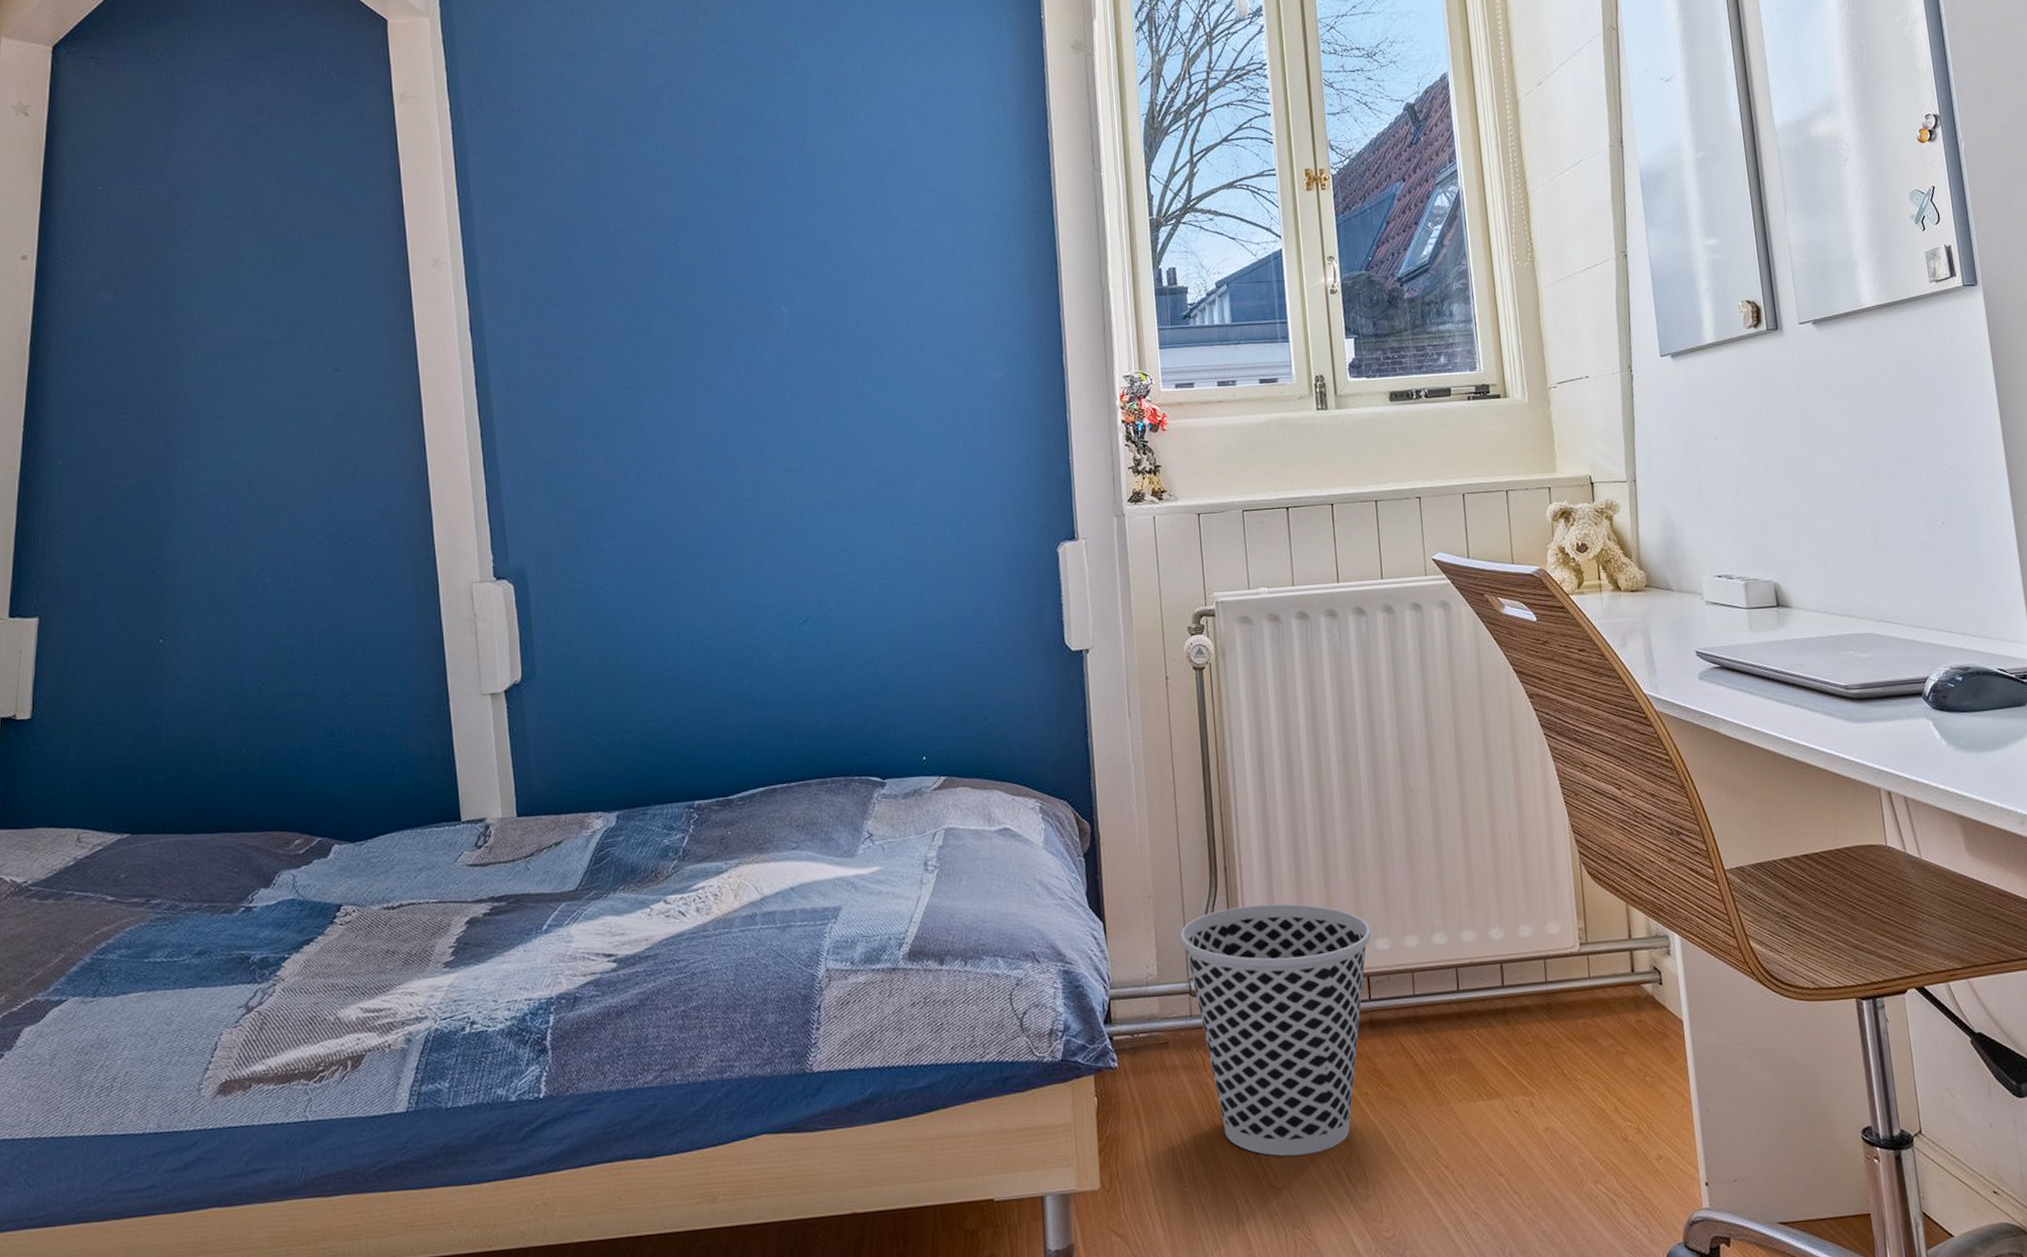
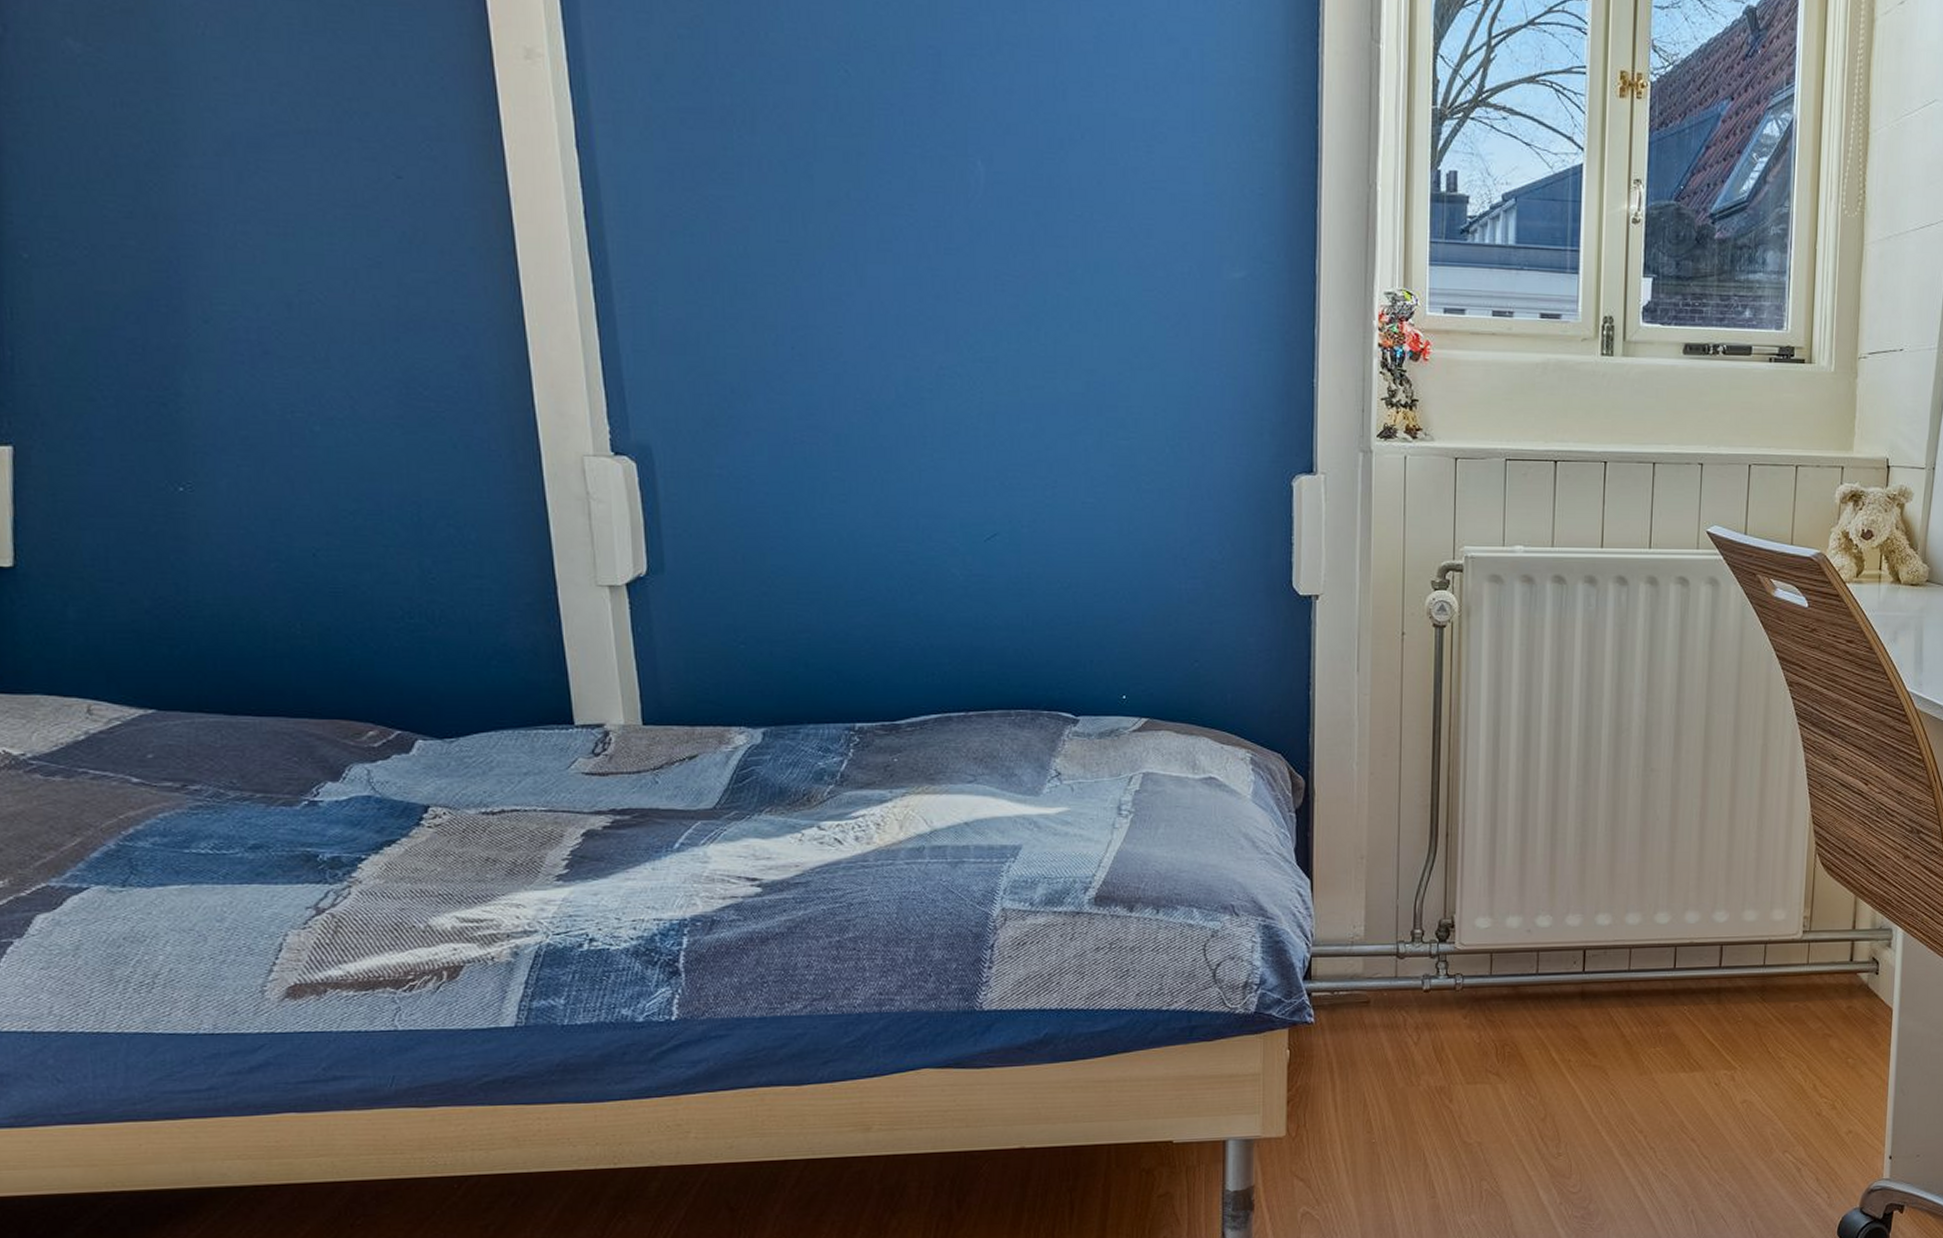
wastebasket: present [1180,903,1371,1157] -> none [1392,872,1592,1115]

